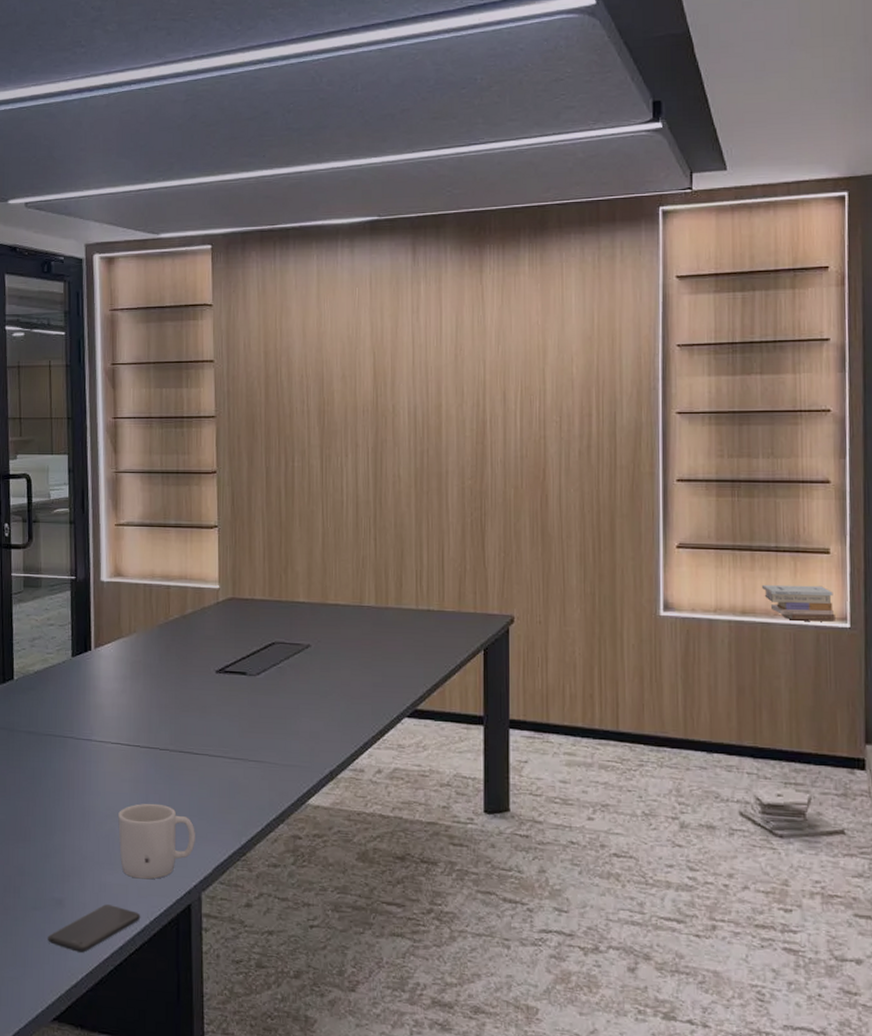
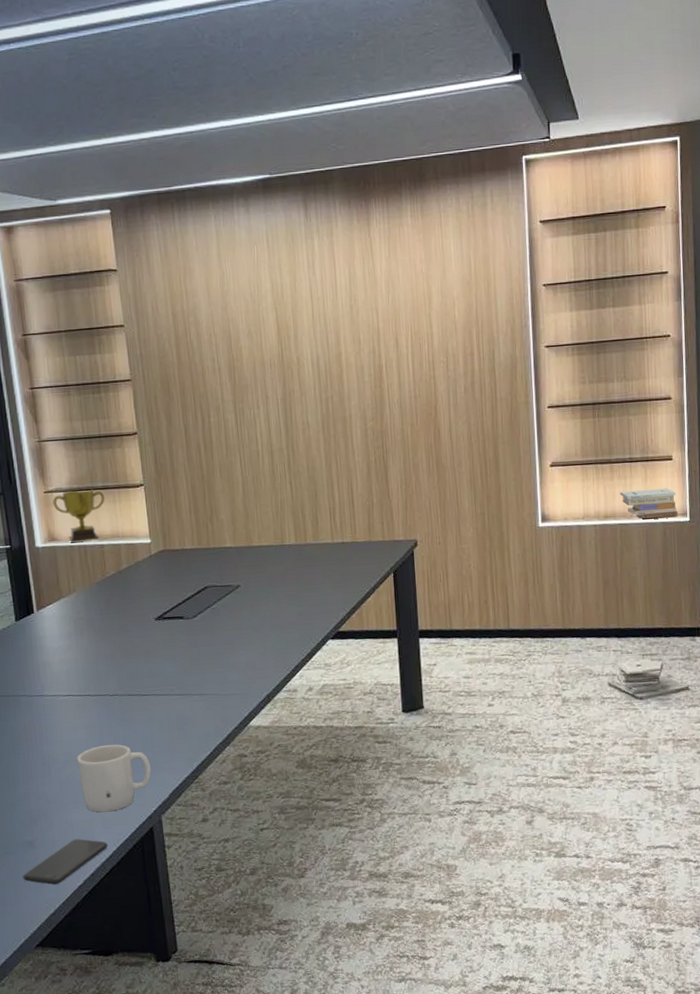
trophy: none [123,525,177,581] -> present [52,489,105,543]

